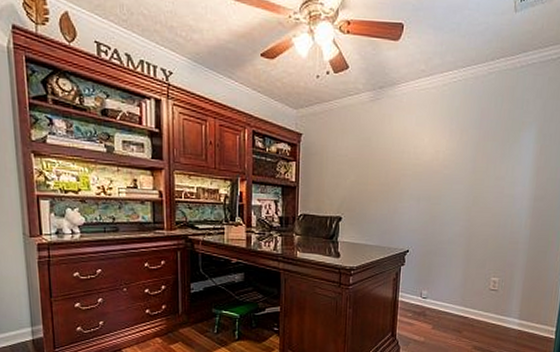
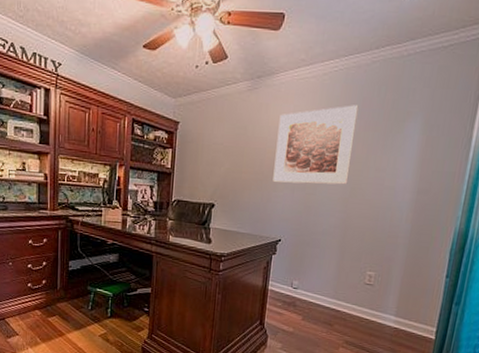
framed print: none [398,115,478,194] -> present [273,105,359,185]

